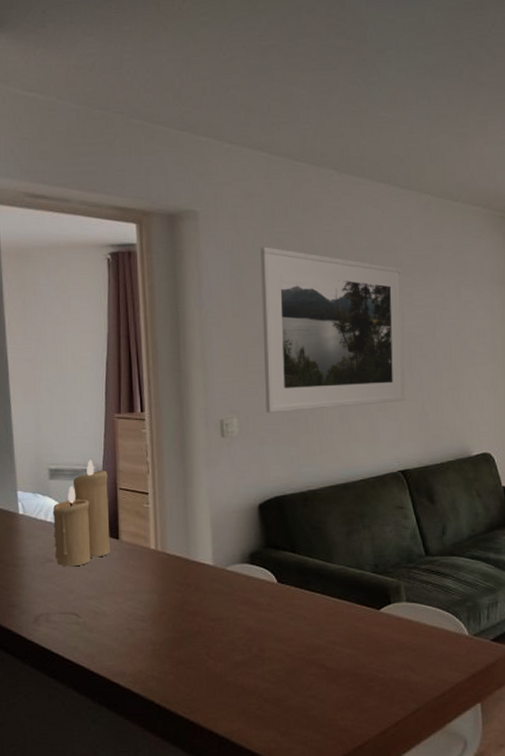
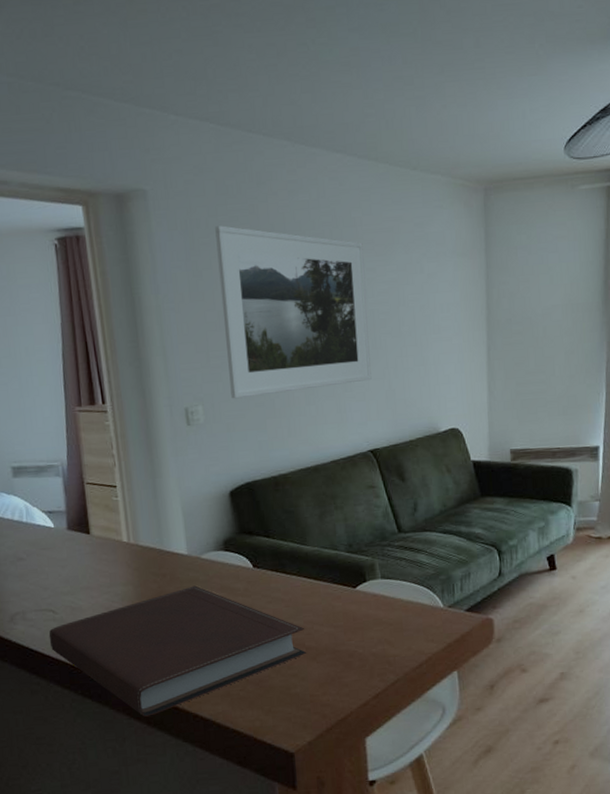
candle: present [52,460,110,567] -> none [19,455,82,565]
notebook: none [70,597,327,730] -> present [48,585,307,717]

